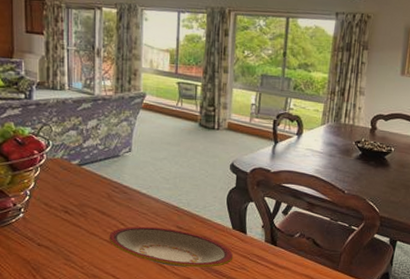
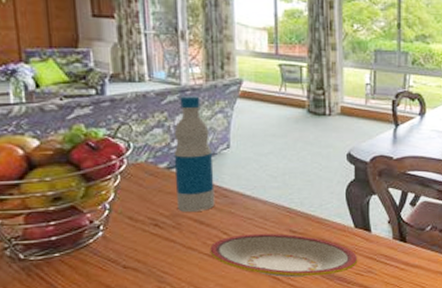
bottle: none [84,104,117,204] -> present [173,96,215,212]

